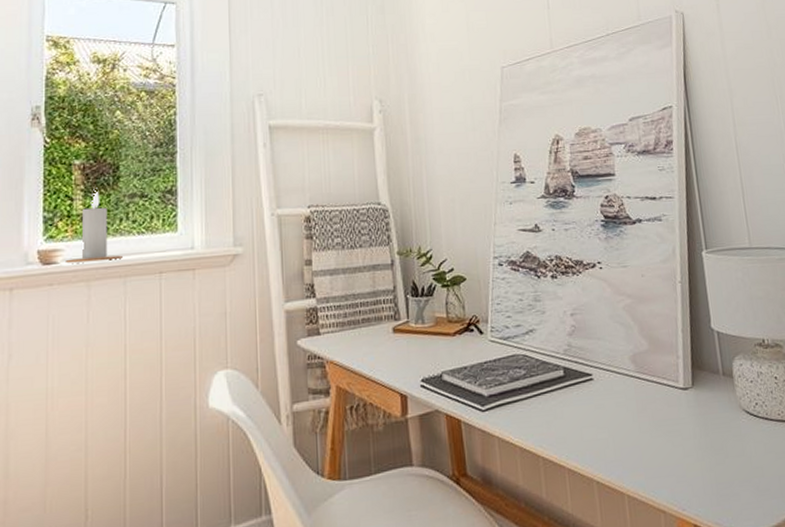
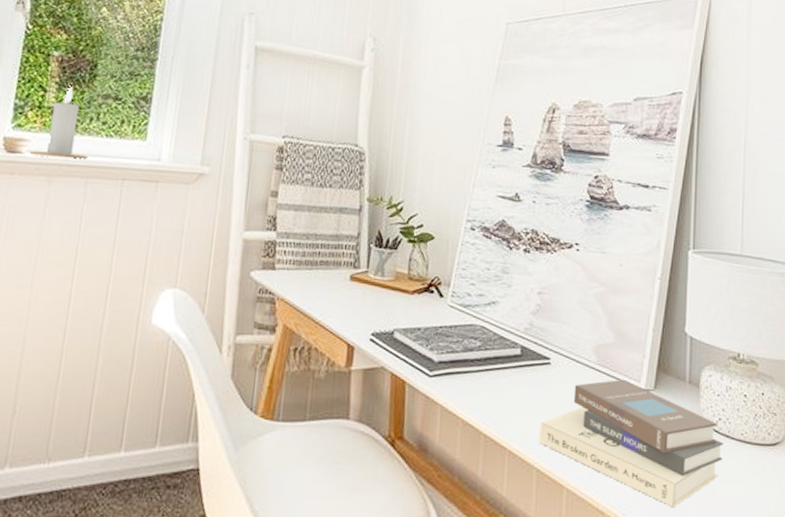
books: none [592,381,766,495] -> present [539,379,723,508]

